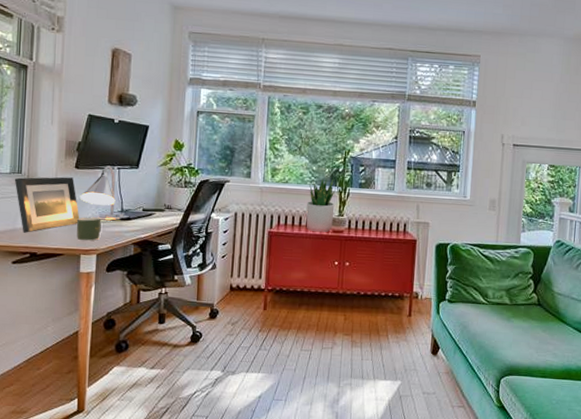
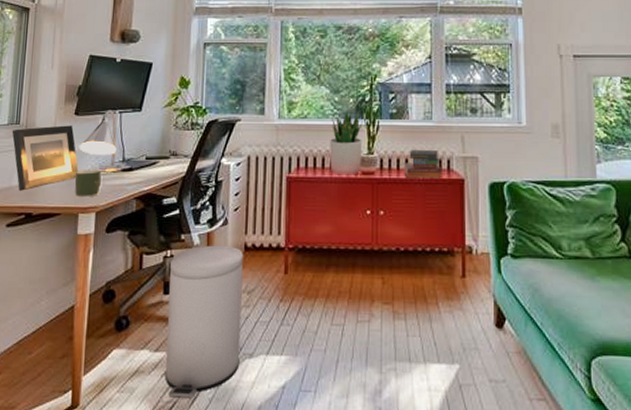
pedal bin: none [159,285,230,405] -> present [165,245,244,398]
books: none [367,213,399,239] -> present [403,149,441,179]

